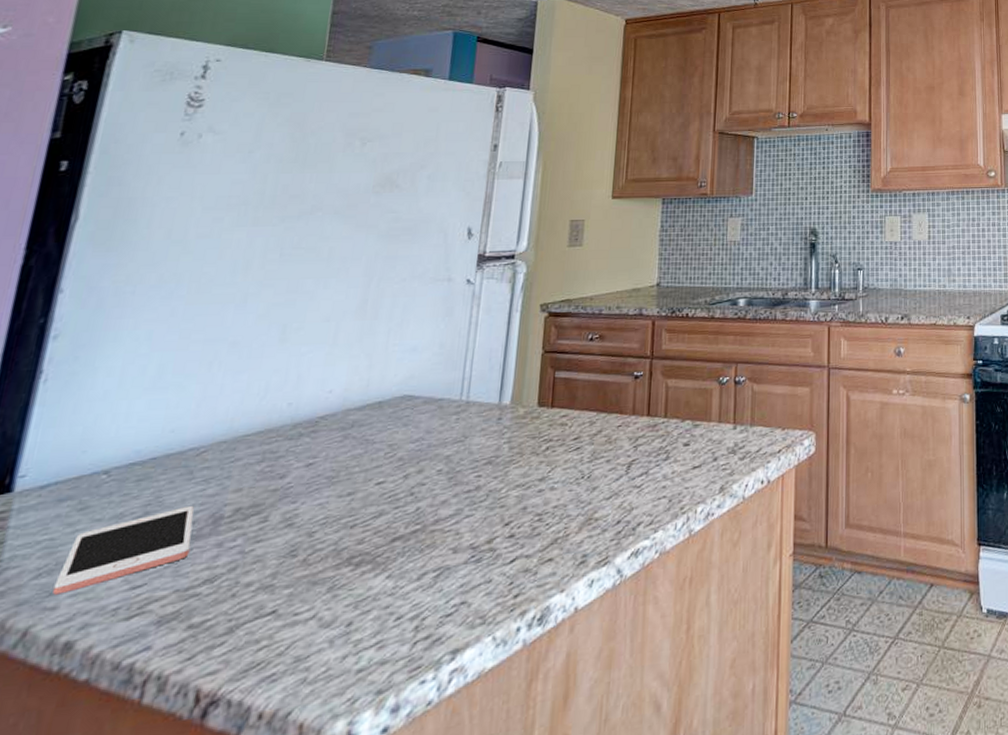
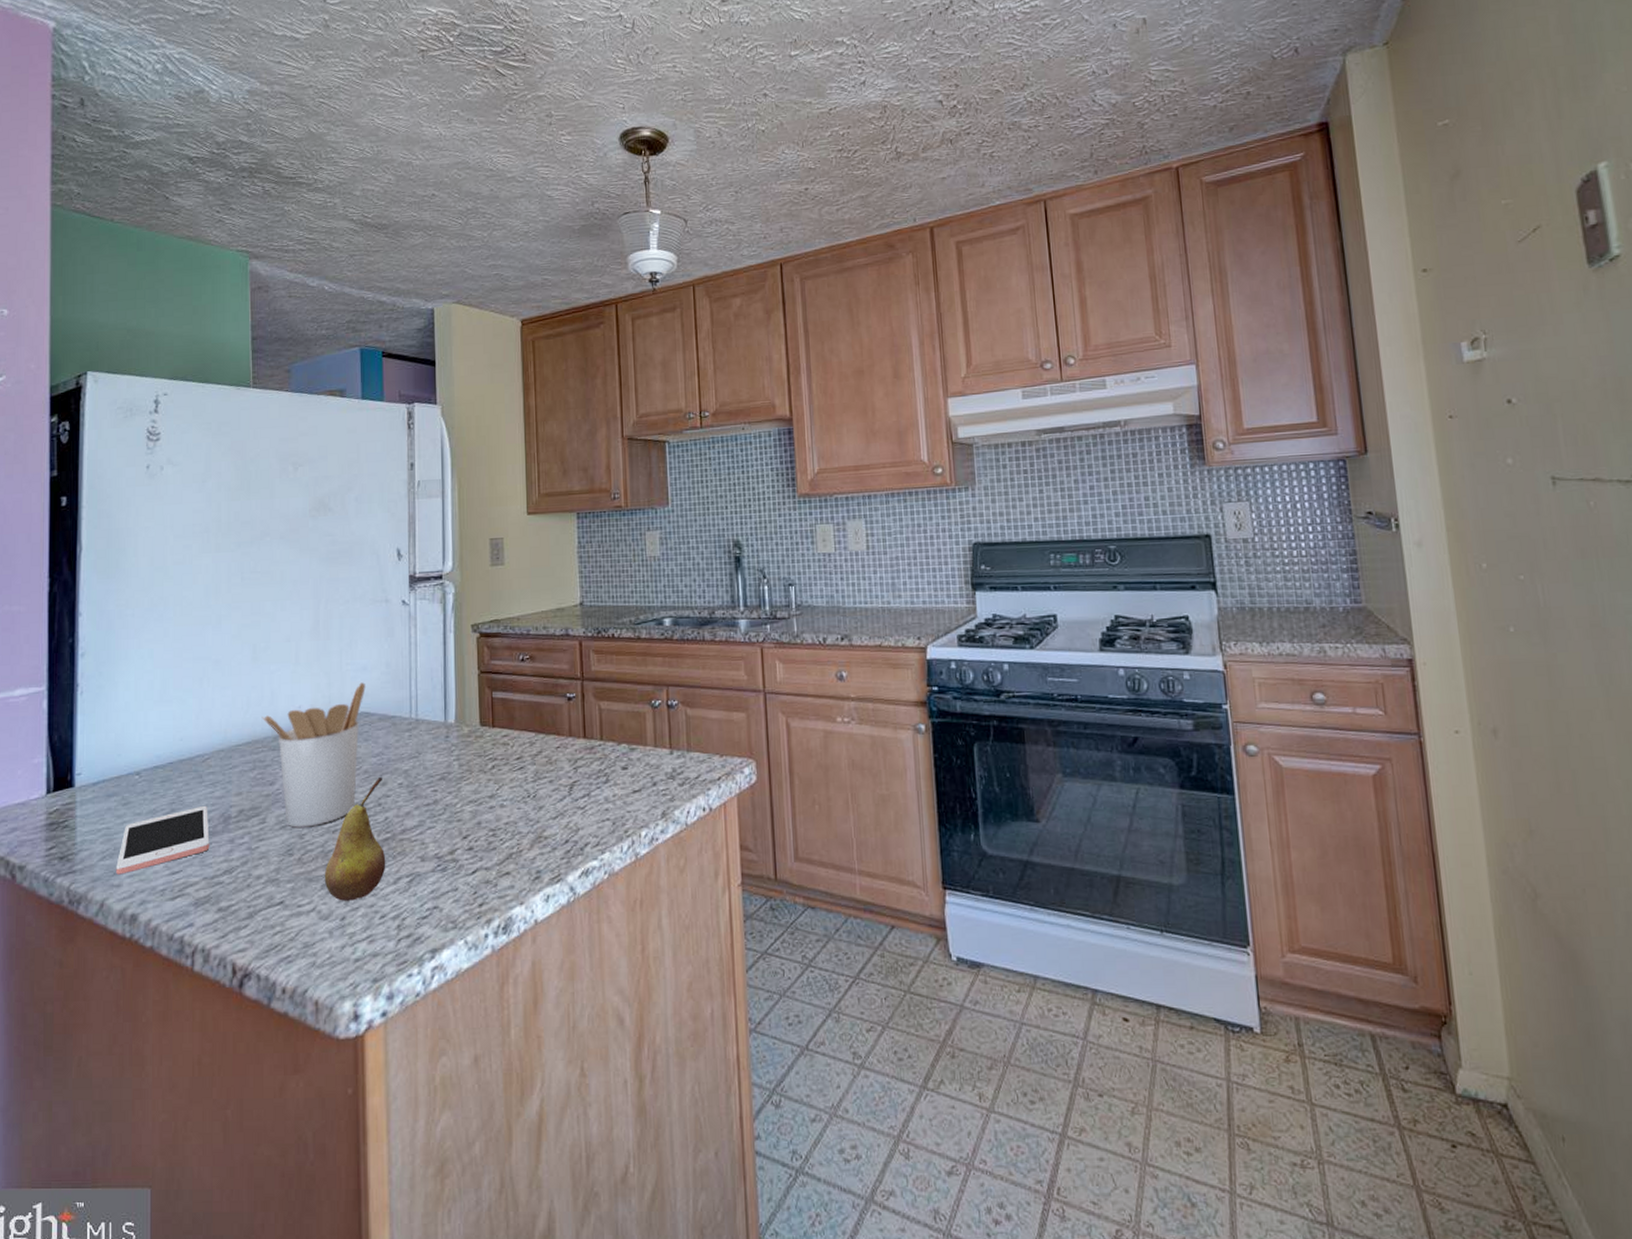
utensil holder: none [281,364,413,525] -> present [261,682,366,828]
fruit: none [332,463,419,605] -> present [324,776,386,901]

